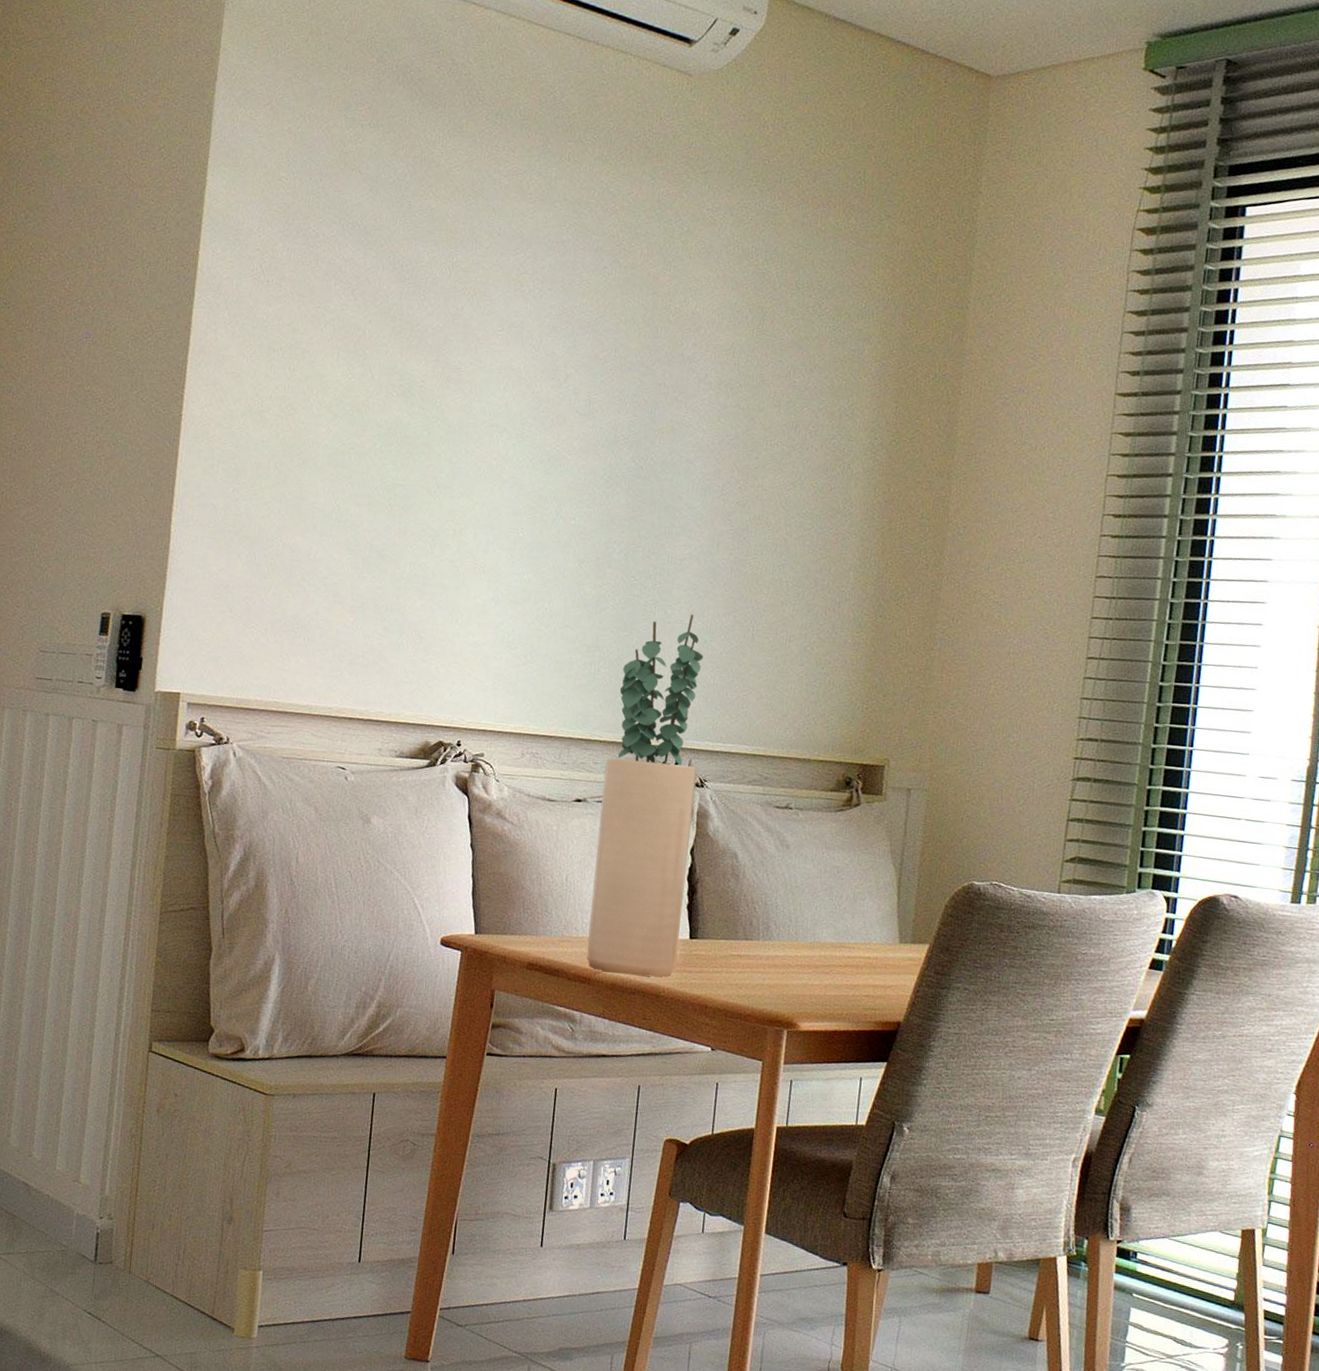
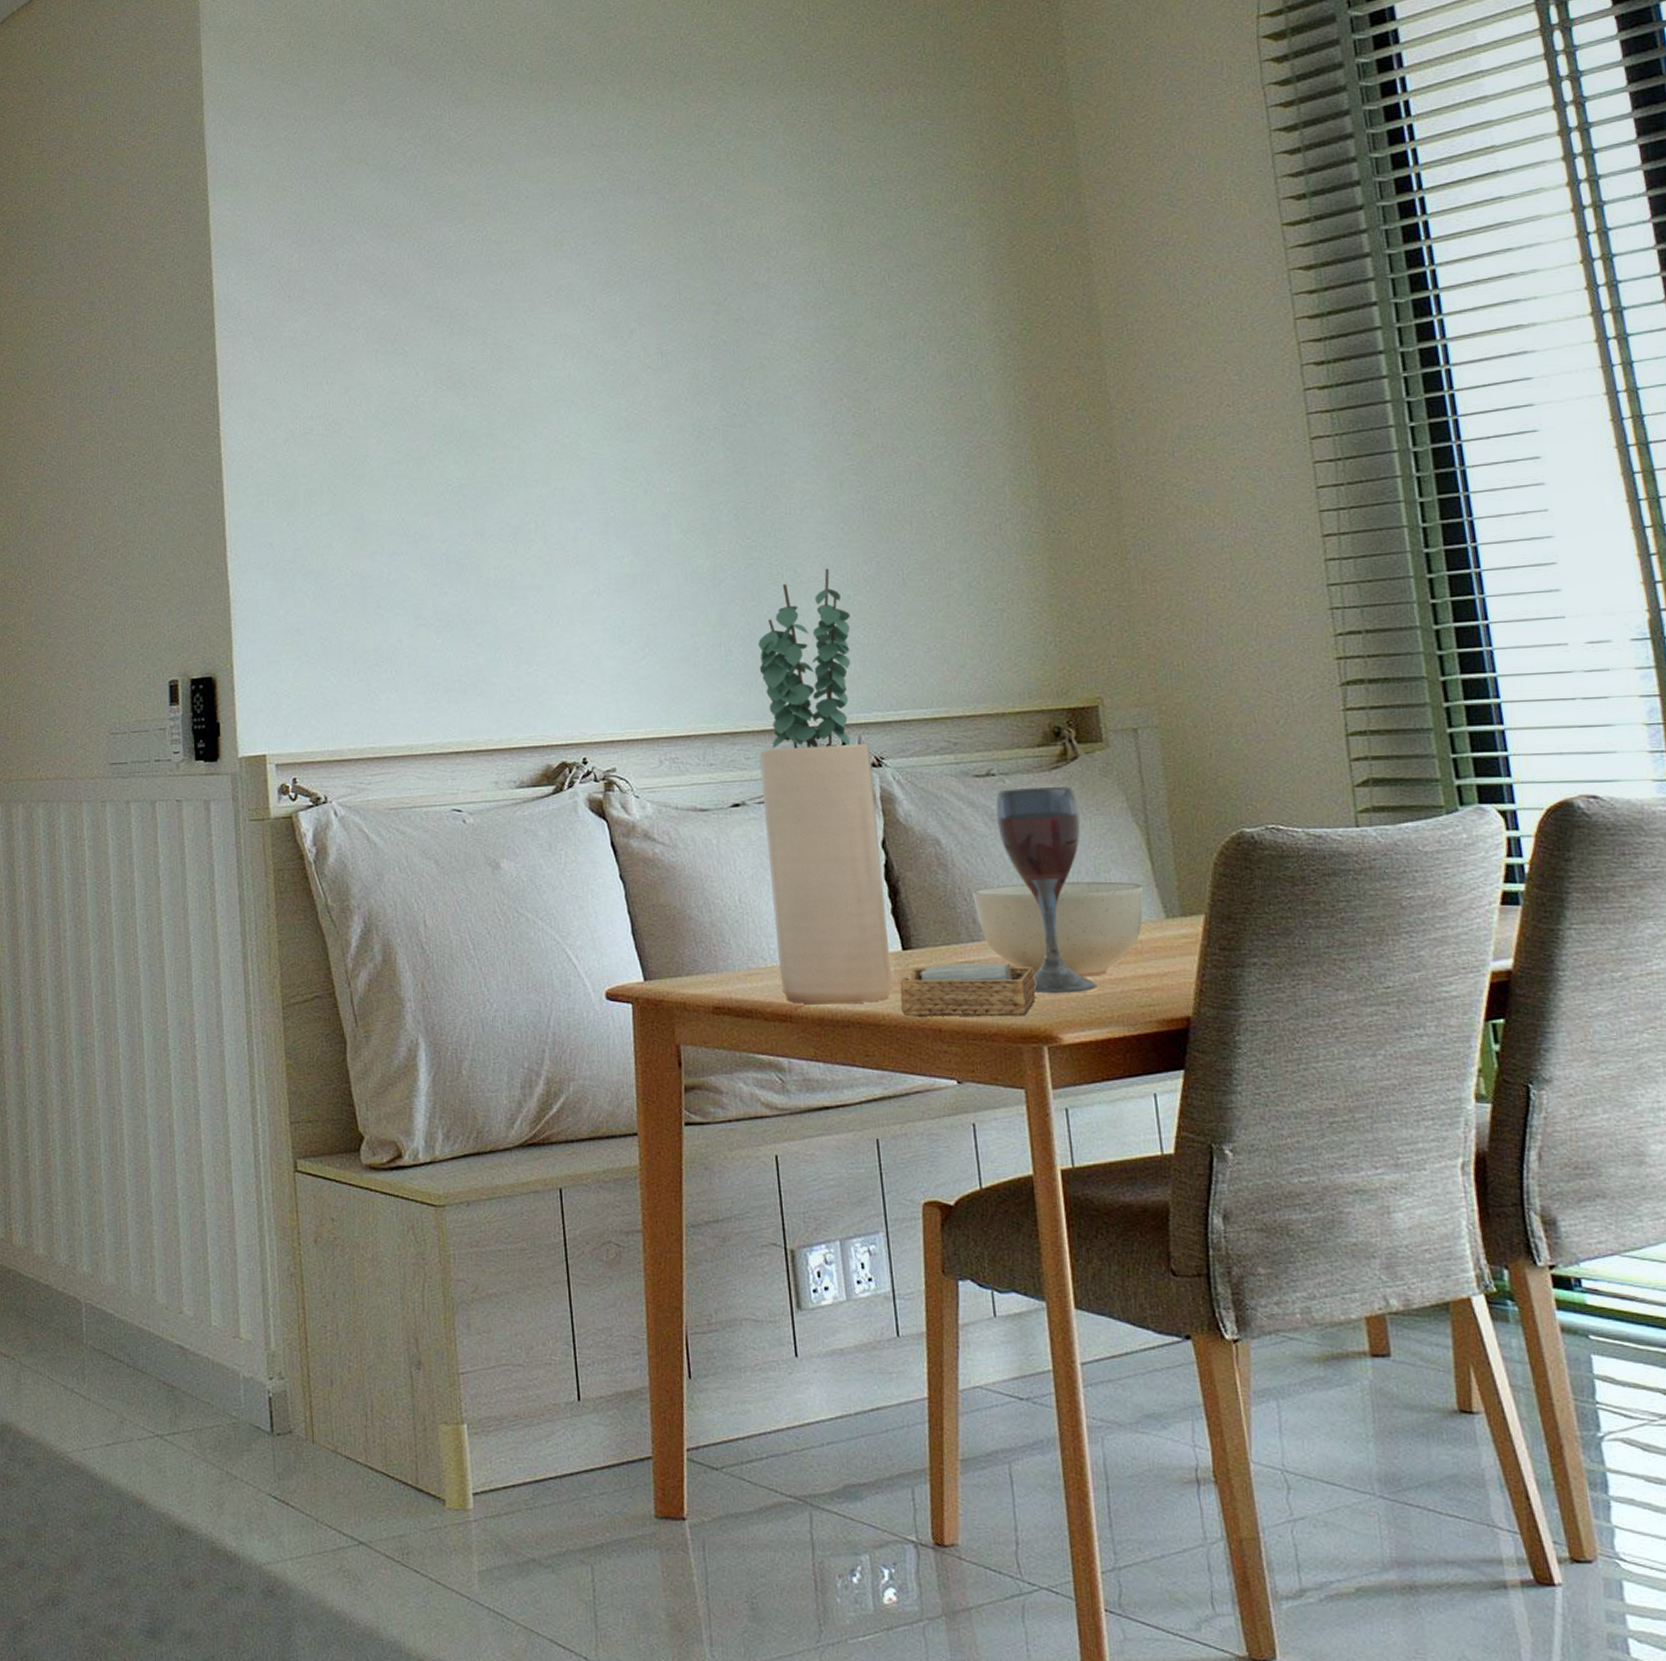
napkin holder: none [679,954,790,1004] -> present [899,962,1037,1017]
bowl: none [753,898,887,981] -> present [971,881,1143,977]
cup: none [785,821,852,992] -> present [995,787,1097,994]

